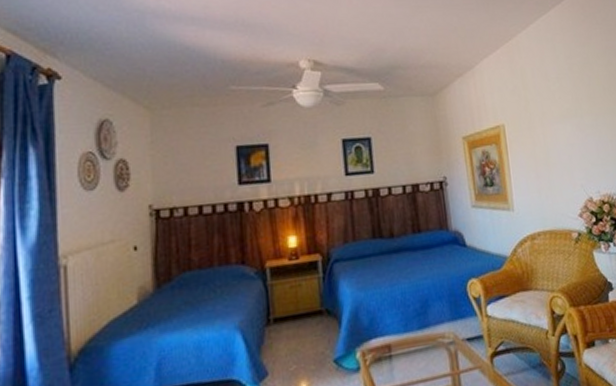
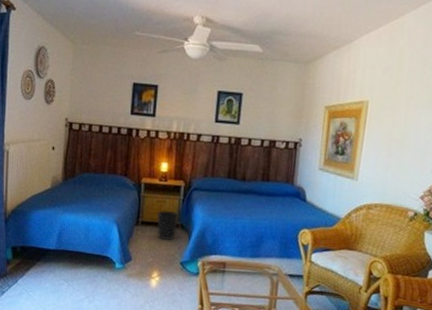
wastebasket: none [293,295,322,337] -> present [156,209,179,241]

